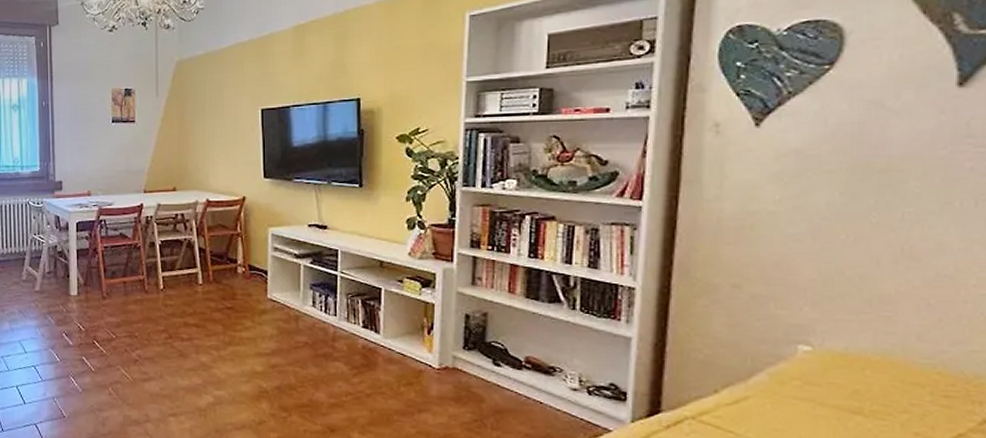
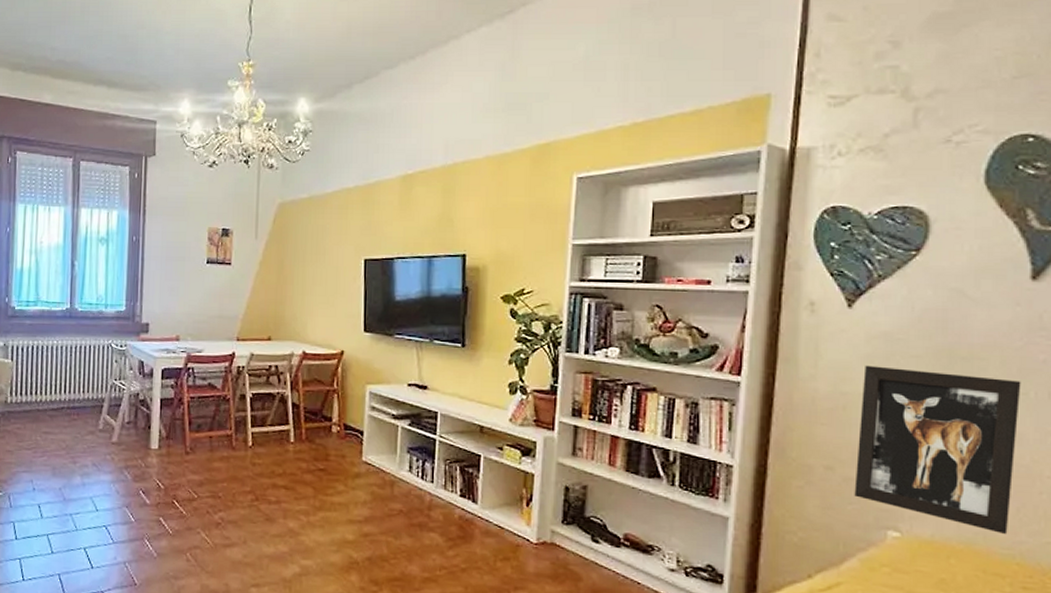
wall art: none [763,183,945,344] -> present [854,365,1021,534]

